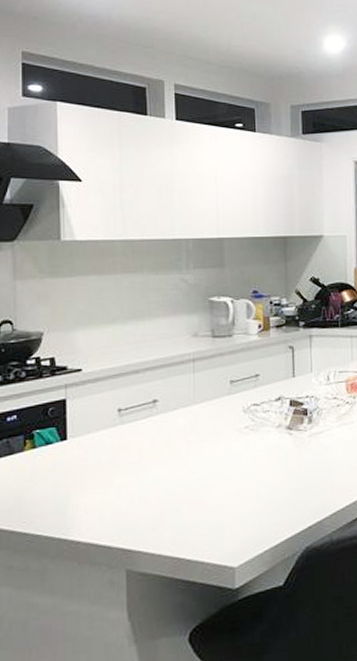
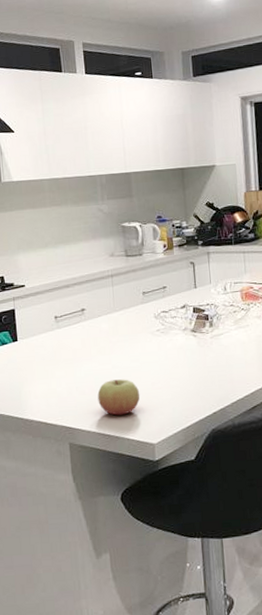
apple: none [167,487,221,533] -> present [97,379,140,416]

